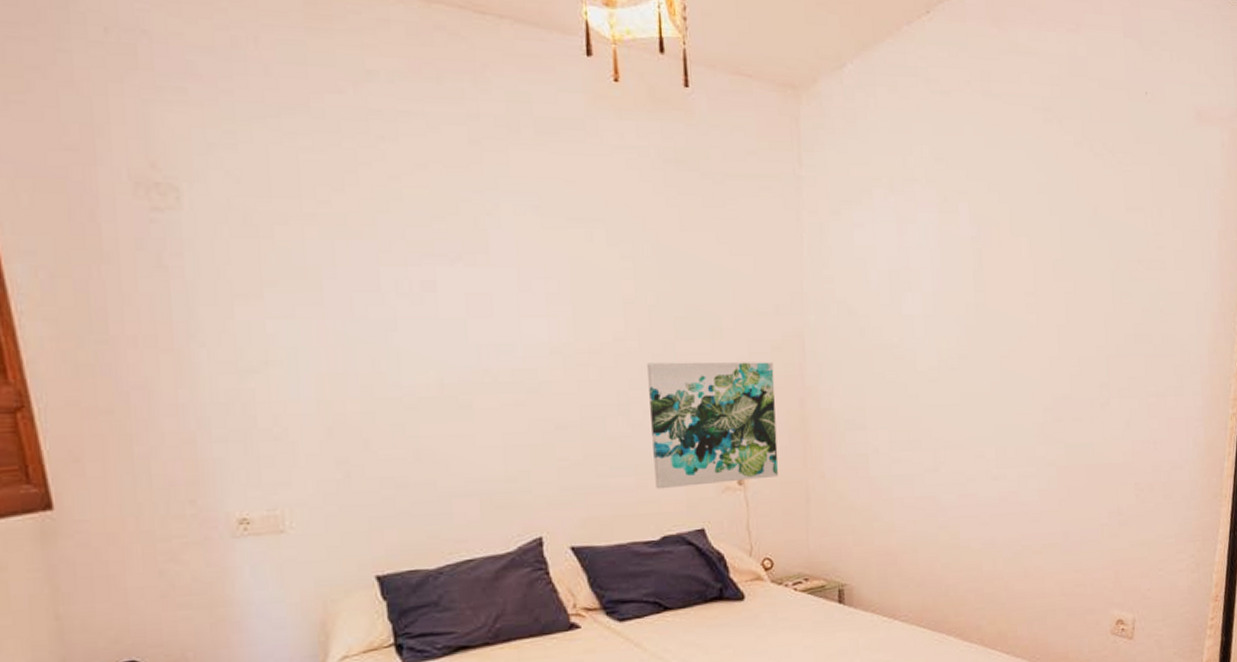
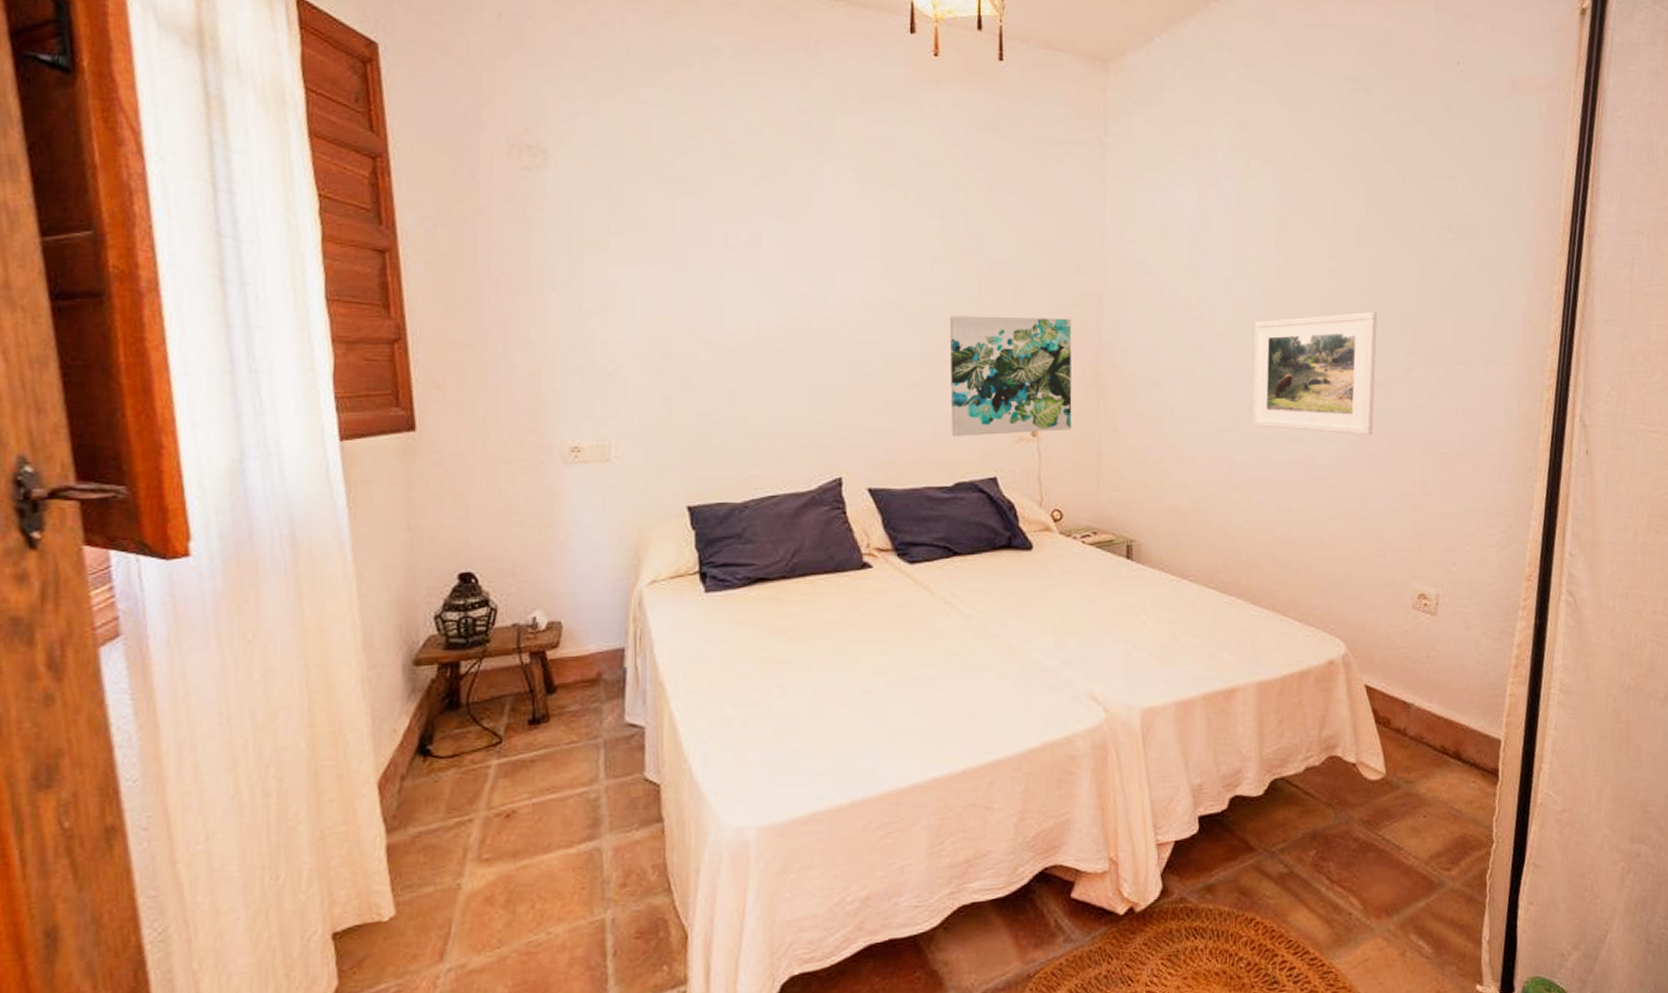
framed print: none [955,346,1074,470] -> present [1251,311,1378,435]

